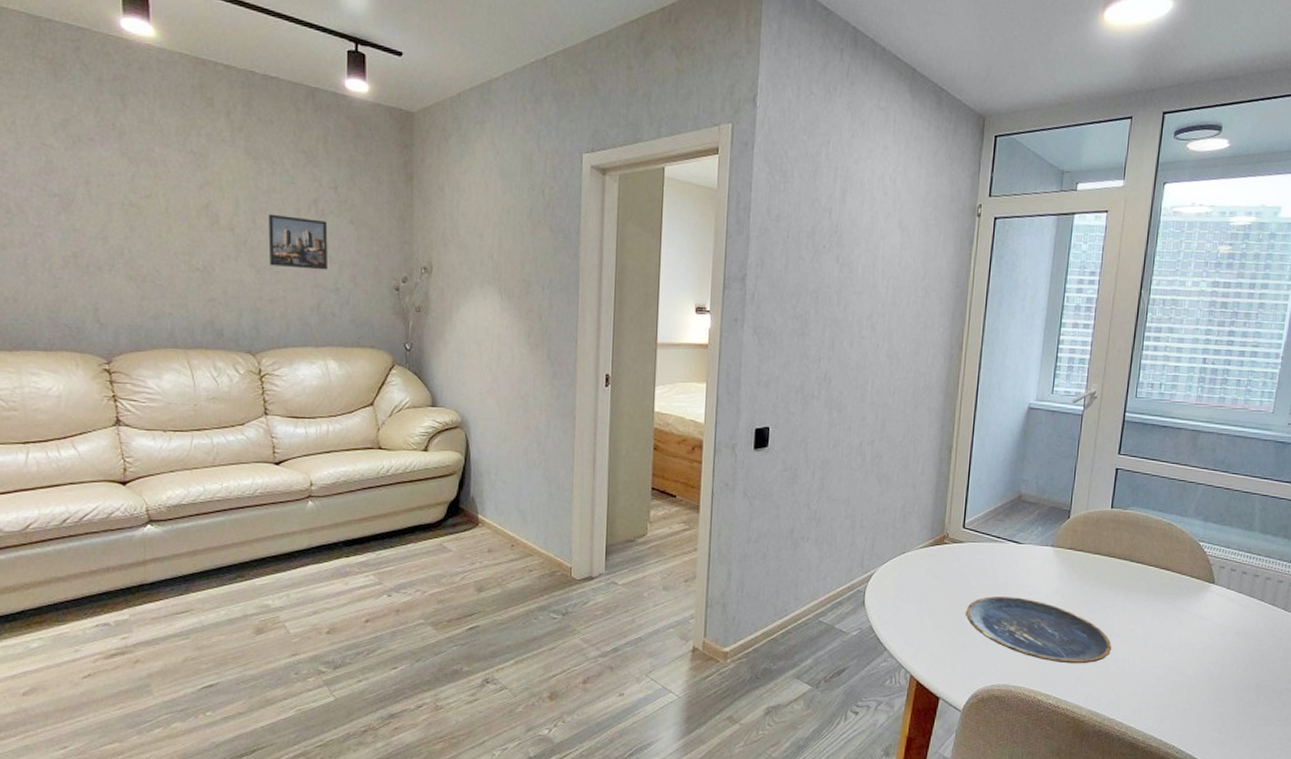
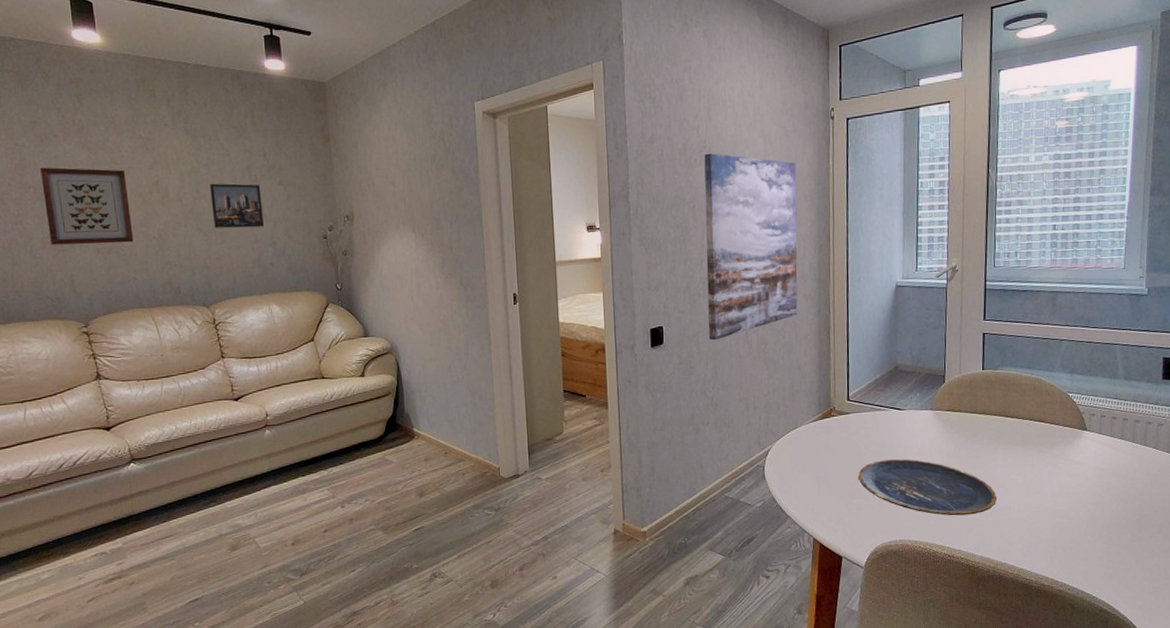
wall art: none [70,173,174,272] -> present [40,167,134,245]
wall art: none [818,240,934,448] -> present [704,153,798,341]

